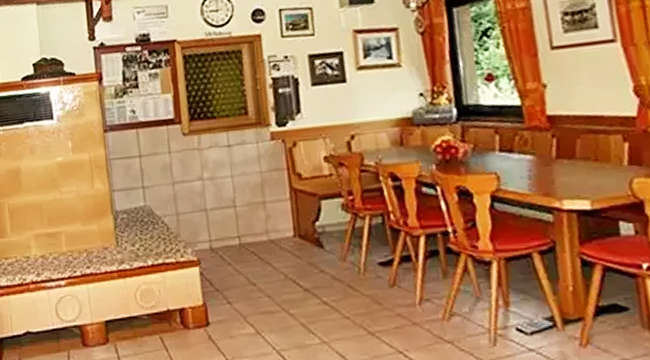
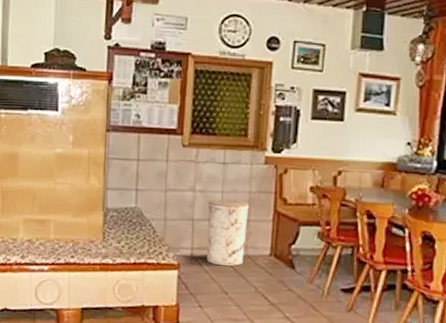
trash can: none [219,182,266,256] -> present [206,199,250,267]

